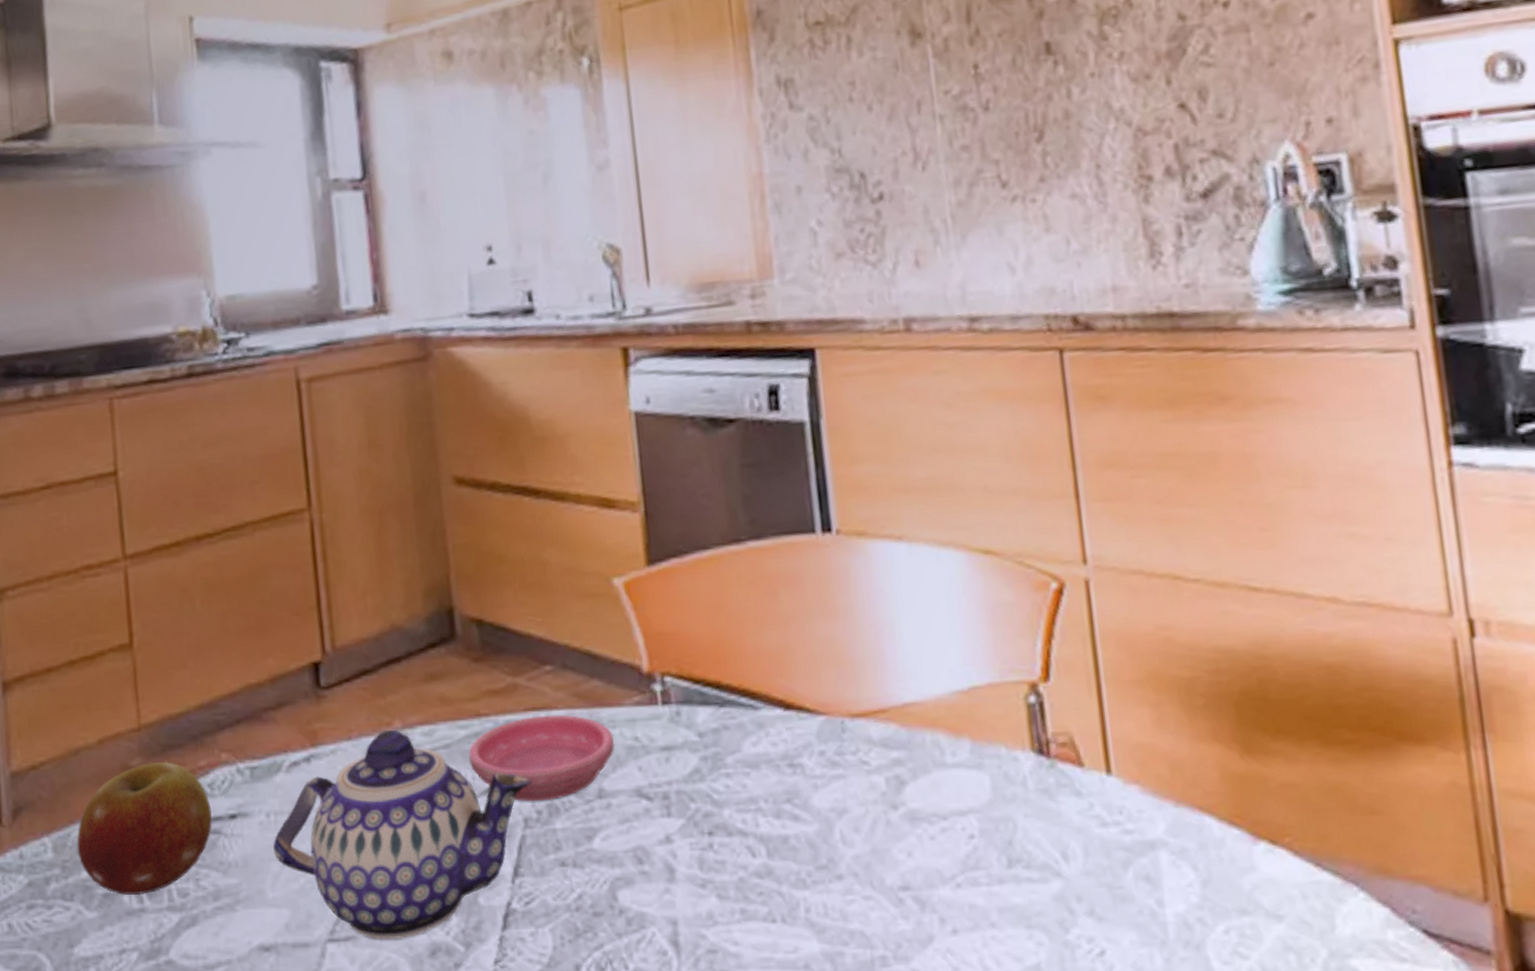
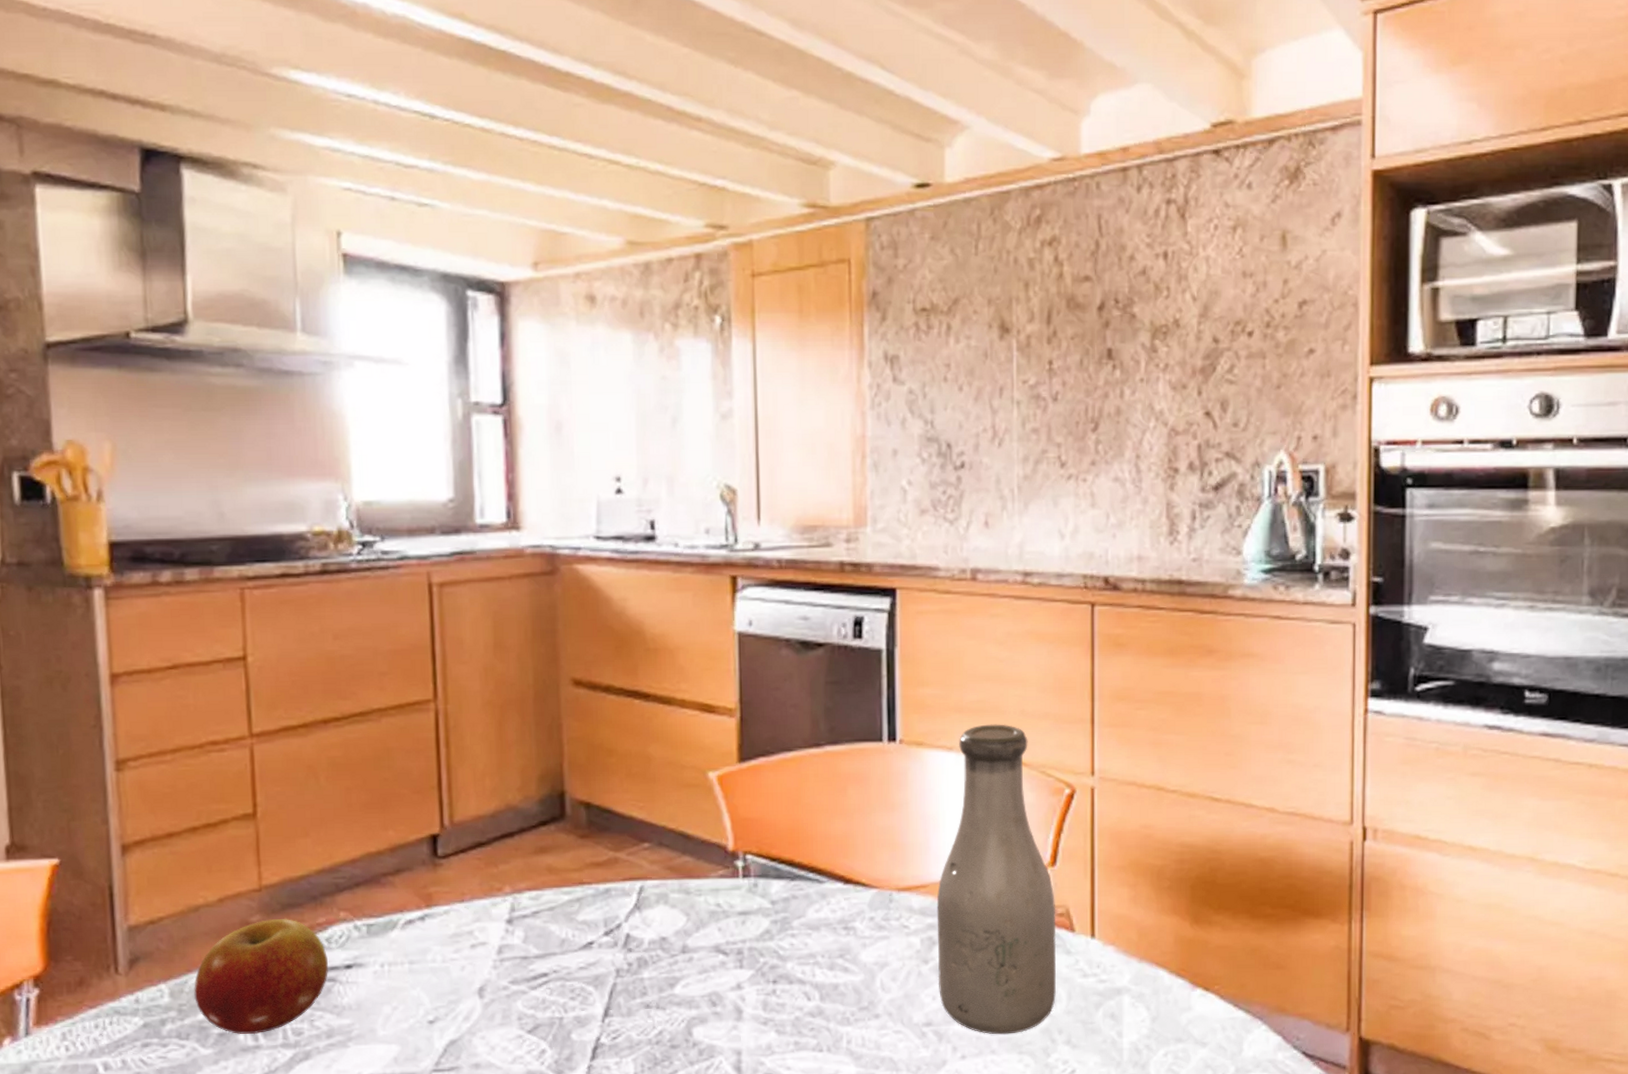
teapot: present [273,729,532,939] -> none [386,894,625,1069]
saucer: present [468,714,615,802] -> none [571,884,700,956]
bottle: none [900,504,1069,903] -> present [936,724,1057,1035]

